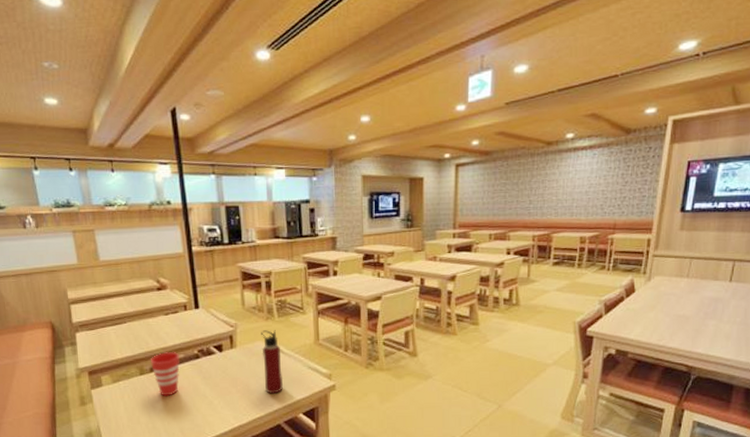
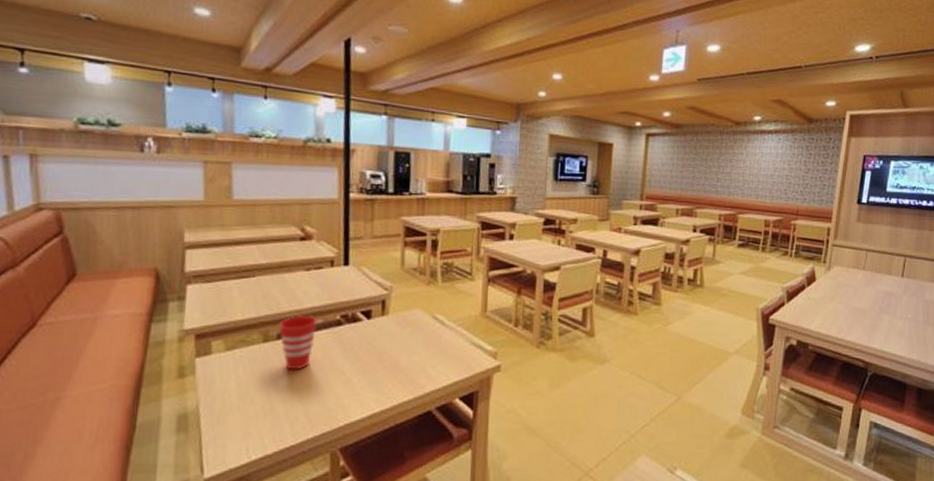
water bottle: present [261,330,284,395] -> none [418,296,441,374]

